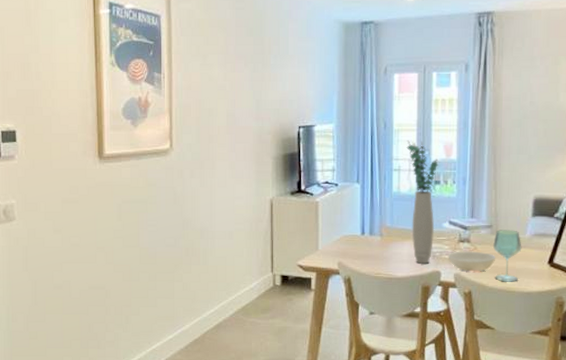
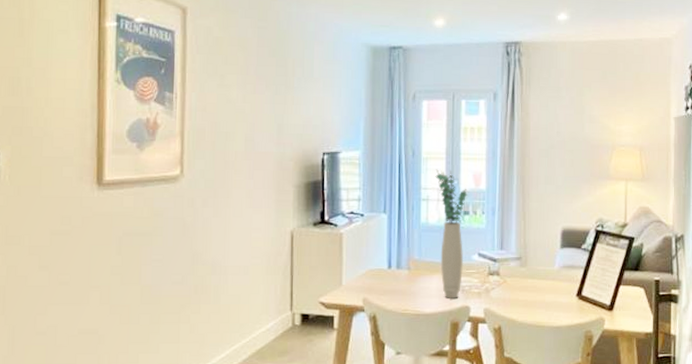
bowl: present [448,251,496,272] -> none [477,284,526,306]
wine glass: present [493,230,522,282] -> none [523,262,551,316]

